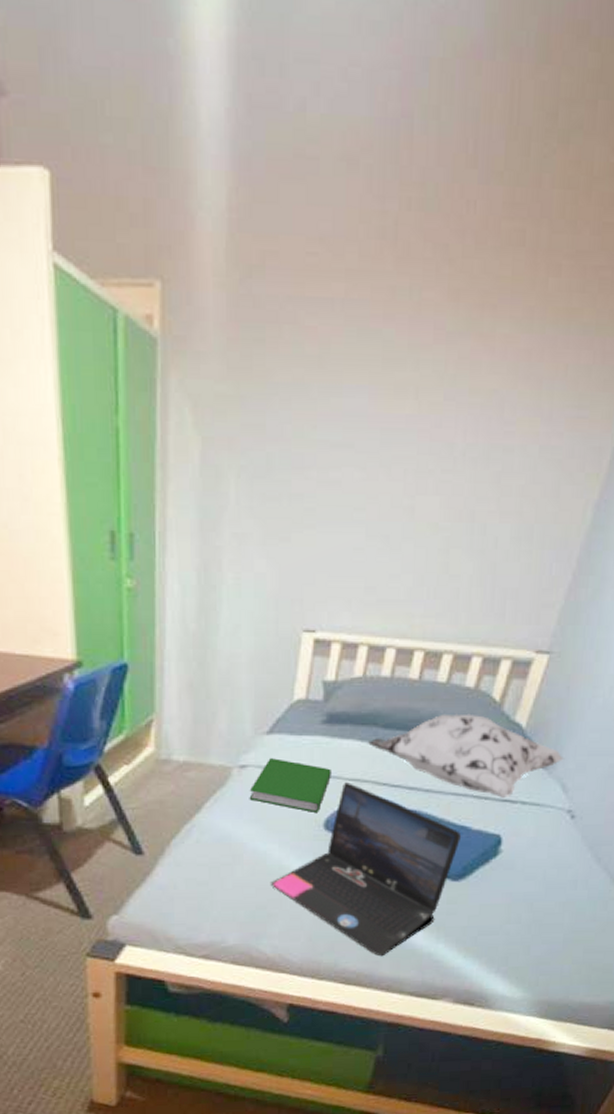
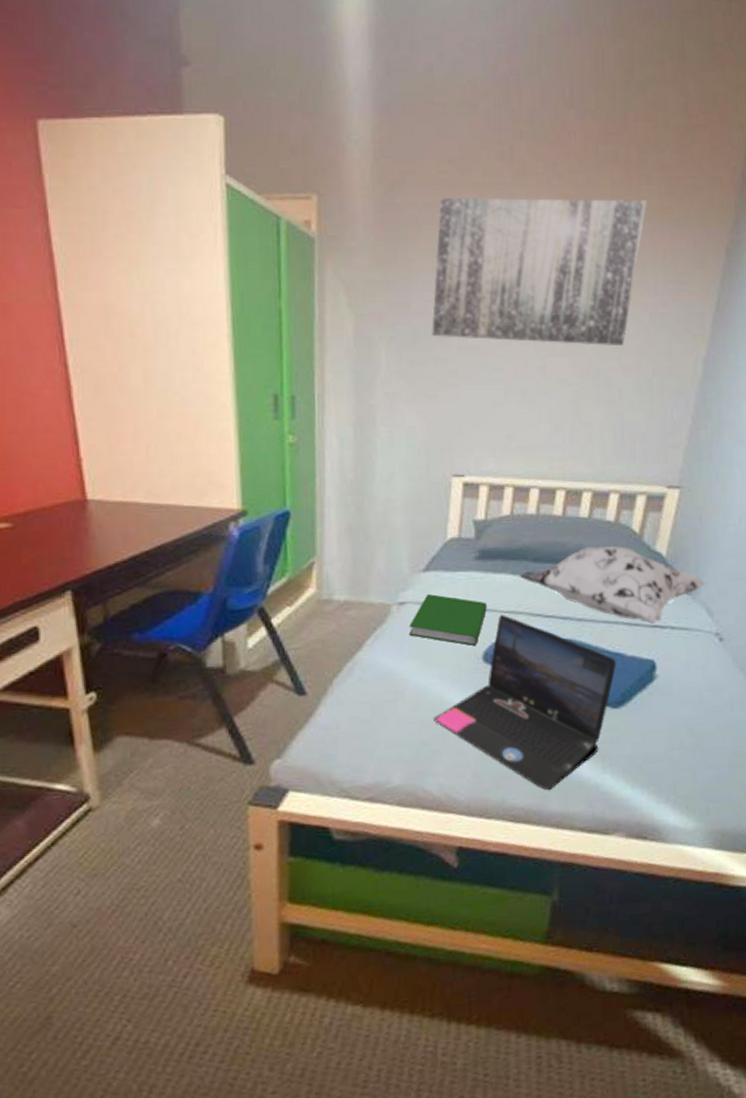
wall art: none [288,287,554,484] -> present [431,197,648,346]

